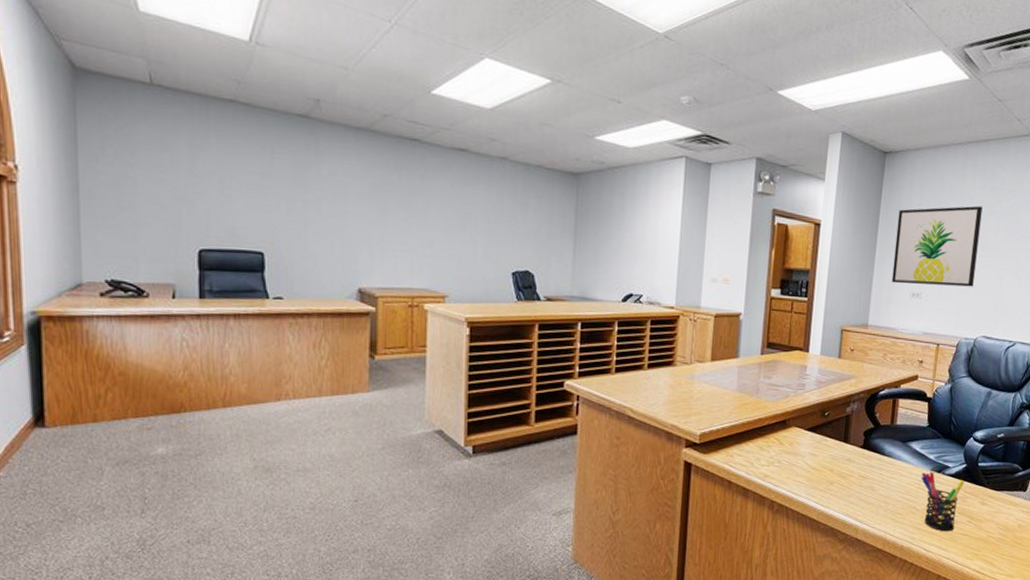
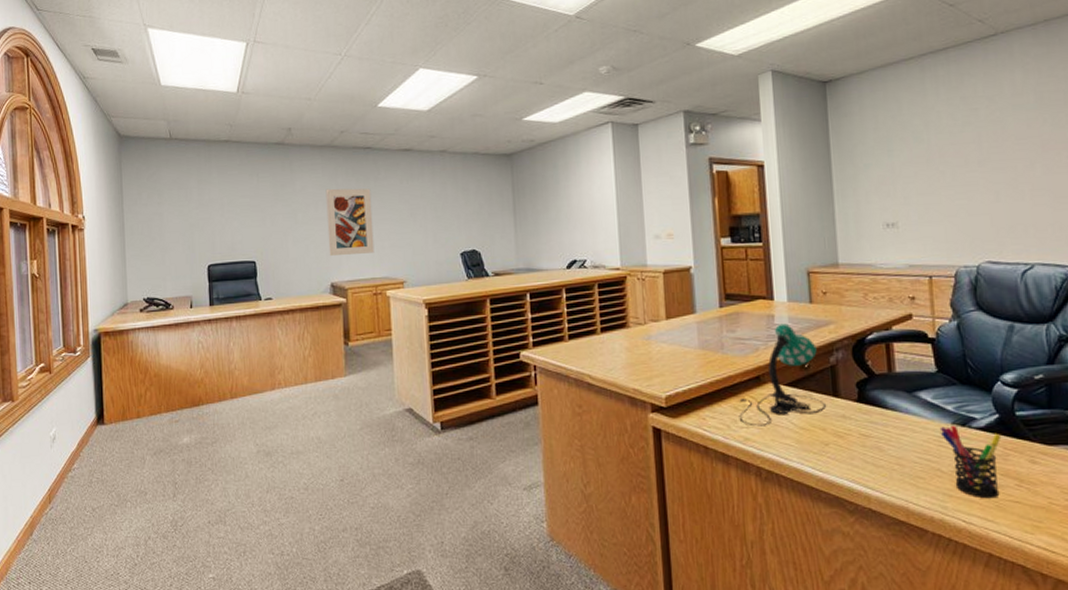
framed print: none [358,179,415,260] -> present [325,188,375,256]
desk lamp: none [762,374,838,465] -> present [739,323,826,427]
wall art: present [891,205,983,287] -> none [852,118,962,216]

